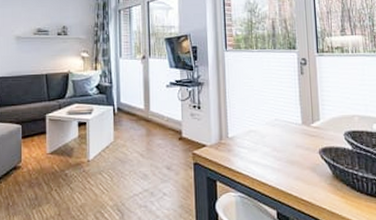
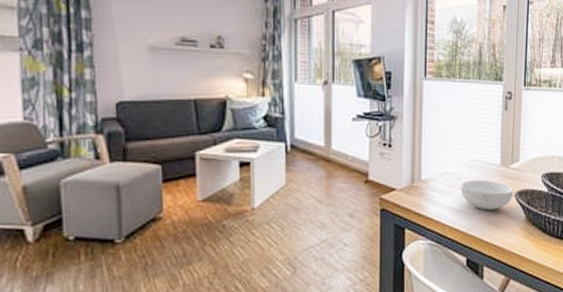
cereal bowl: none [265,137,318,166] -> present [460,180,514,210]

